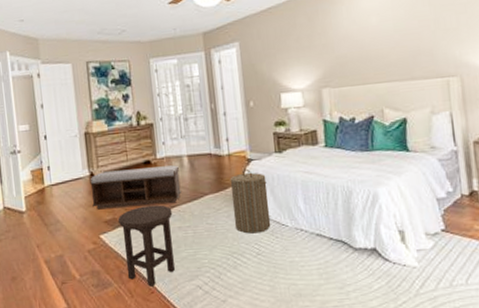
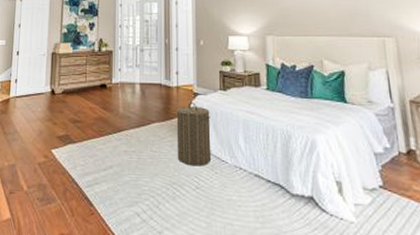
bench: present [89,165,181,210] -> none [49,90,131,127]
stool: present [117,205,175,287] -> none [69,126,120,208]

